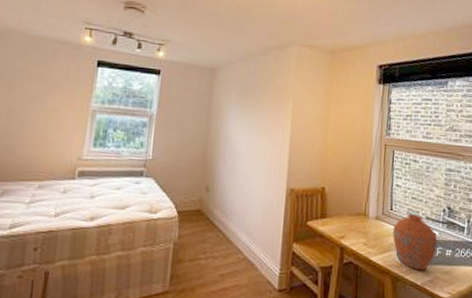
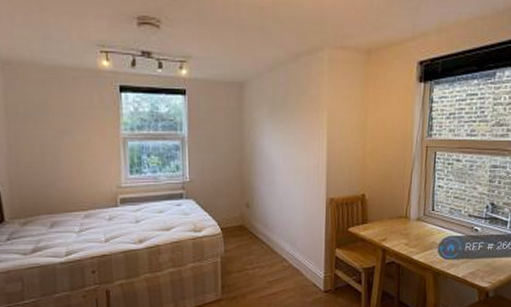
vase: present [392,213,438,271] -> none [434,212,480,265]

